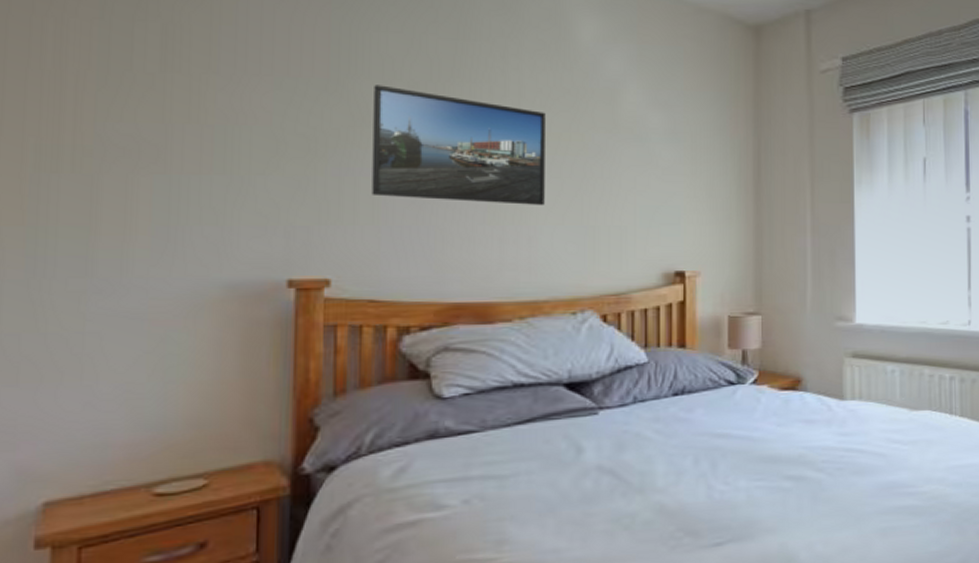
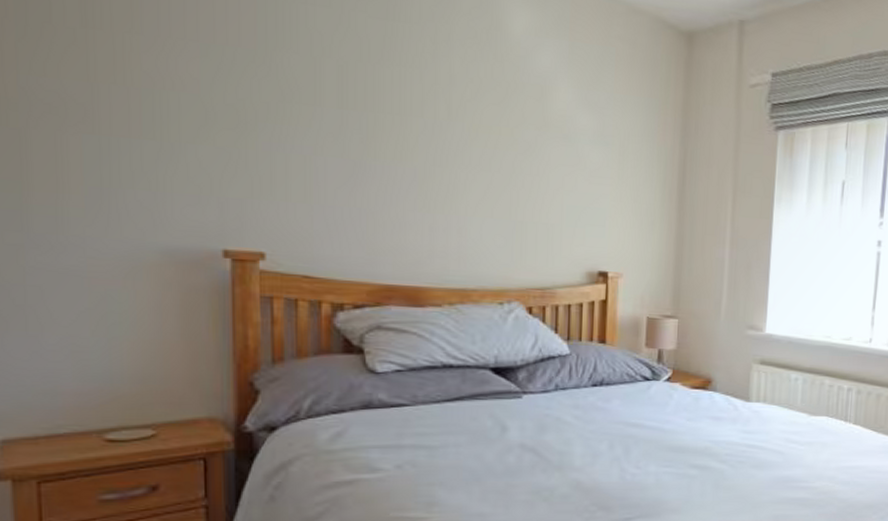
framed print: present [372,85,545,206] -> none [303,60,476,198]

